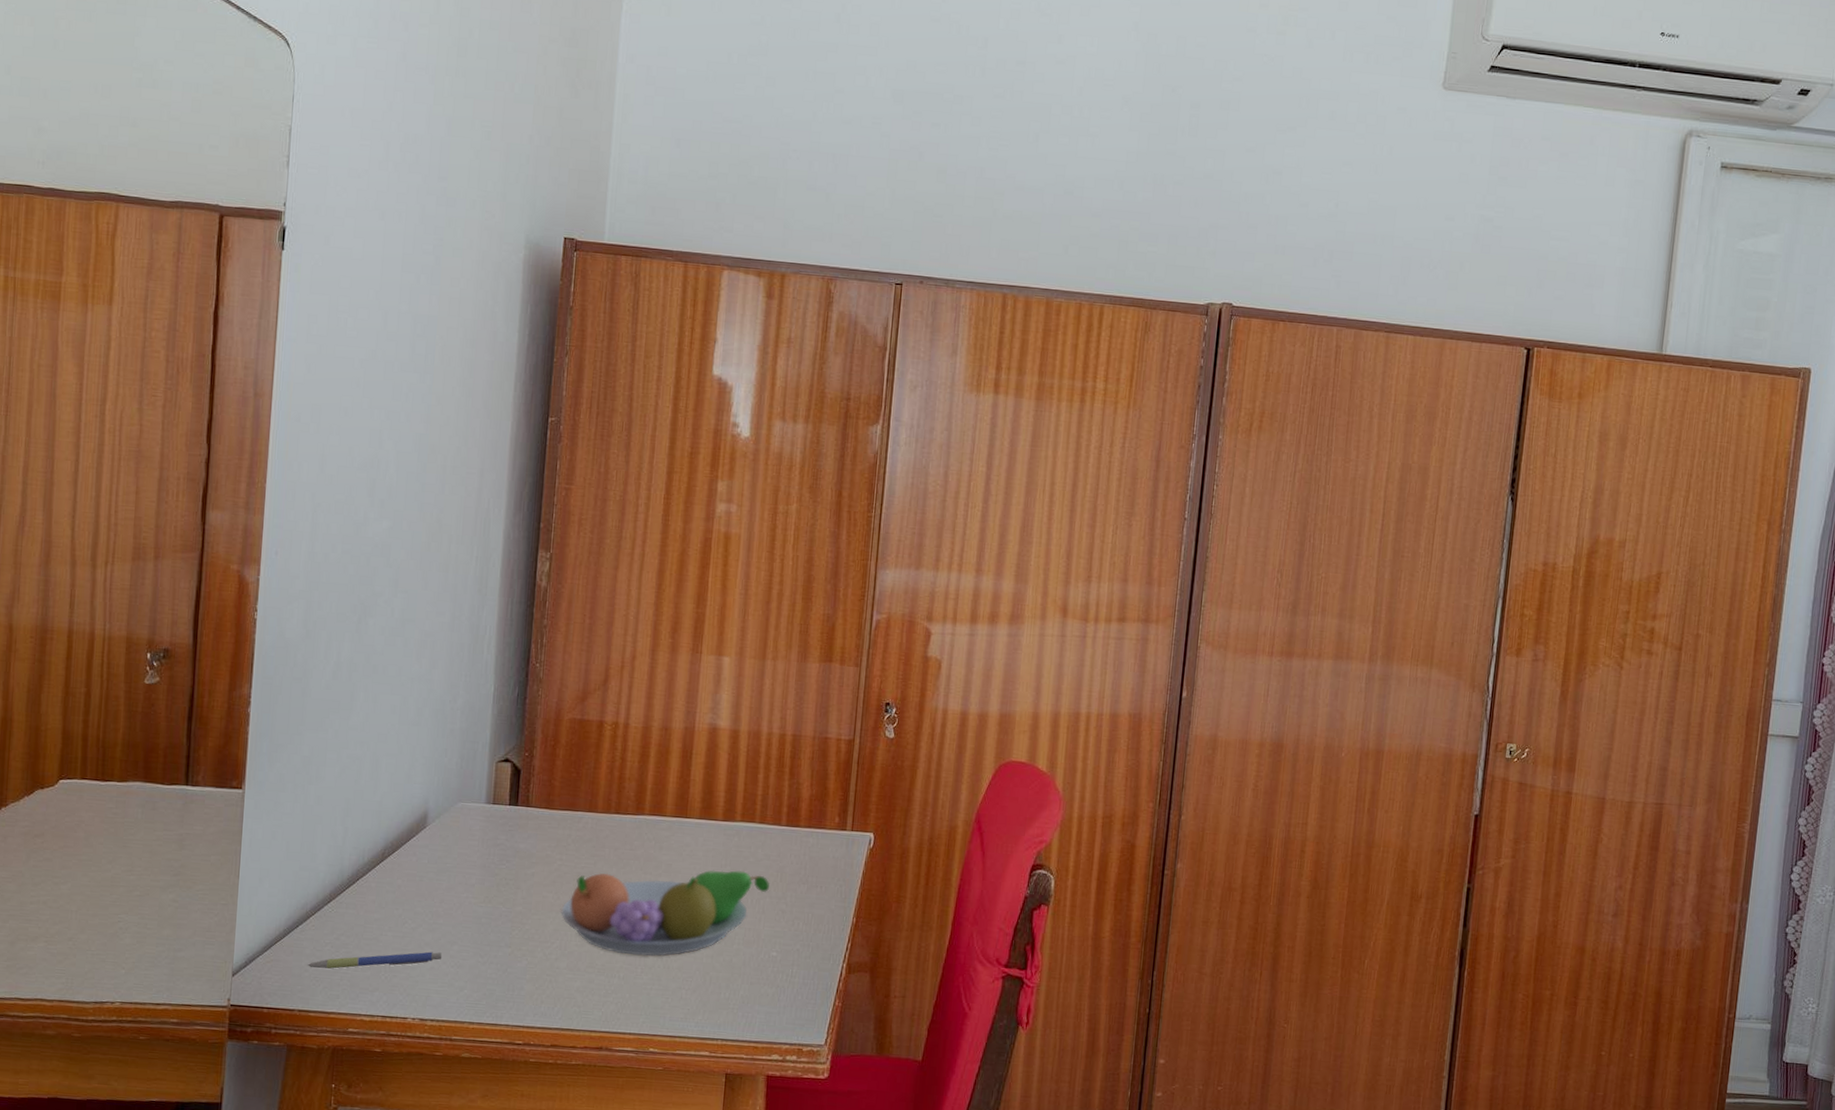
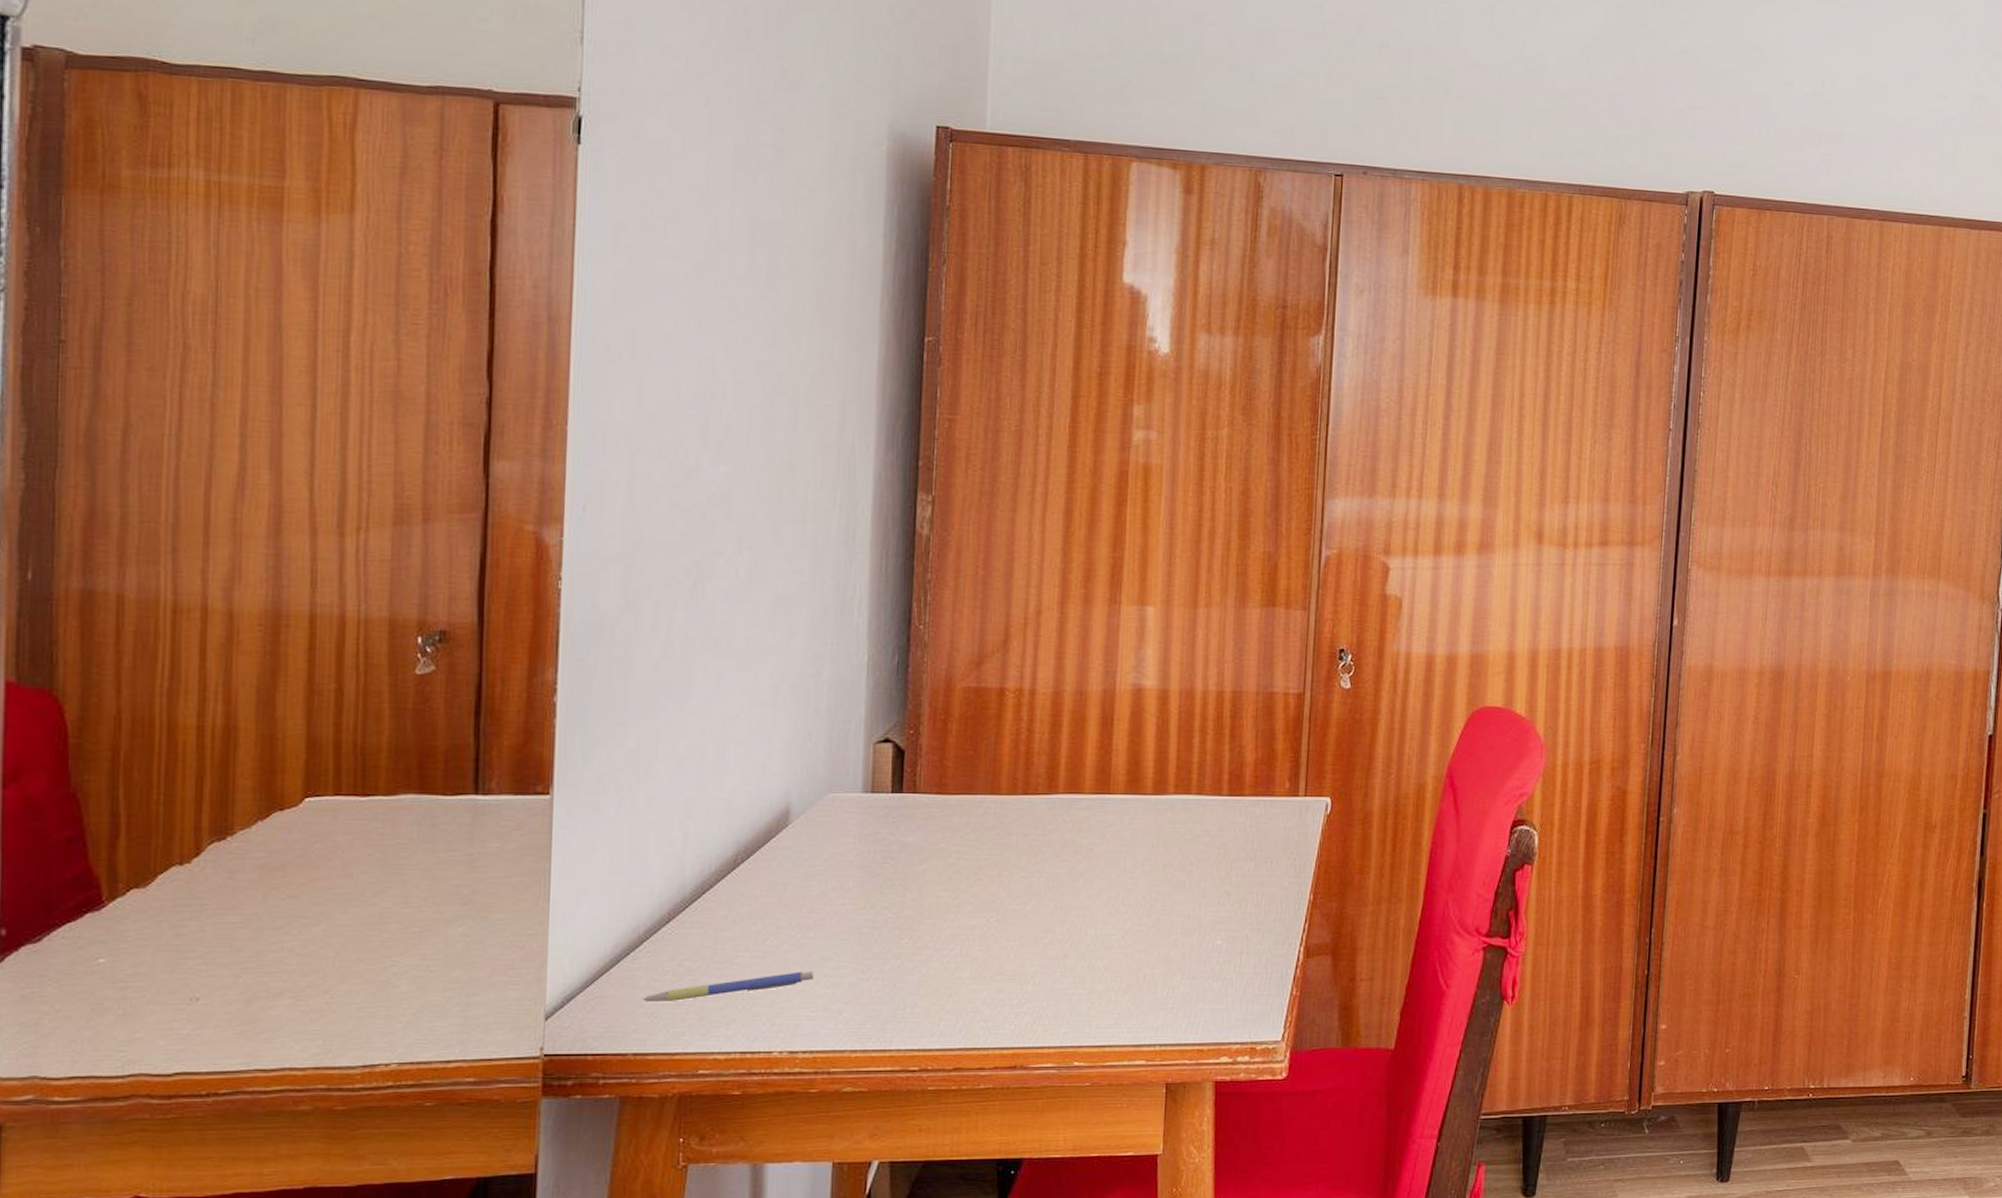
fruit bowl: present [561,870,769,957] -> none [960,850,1211,957]

